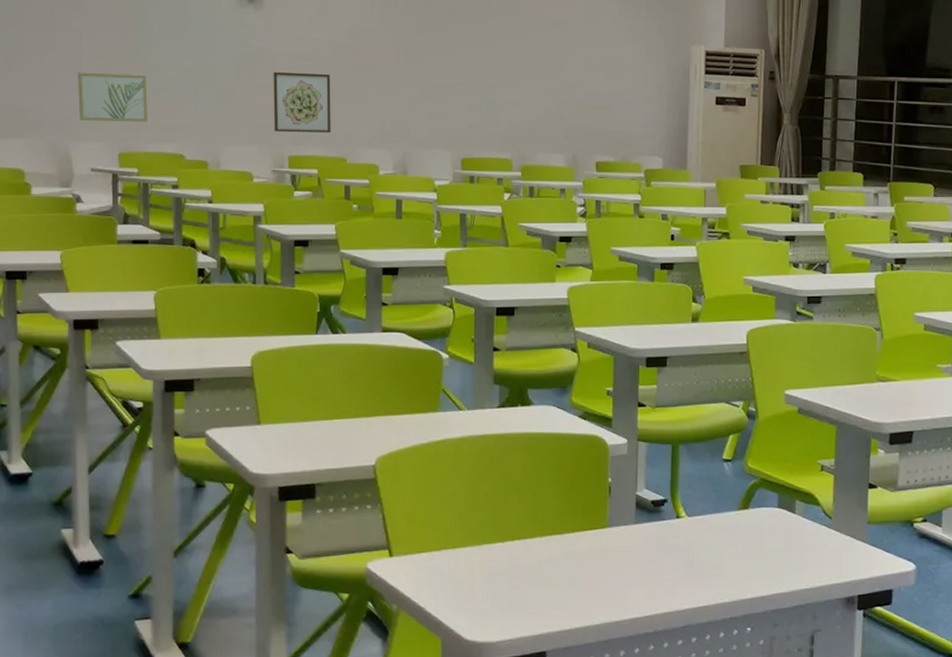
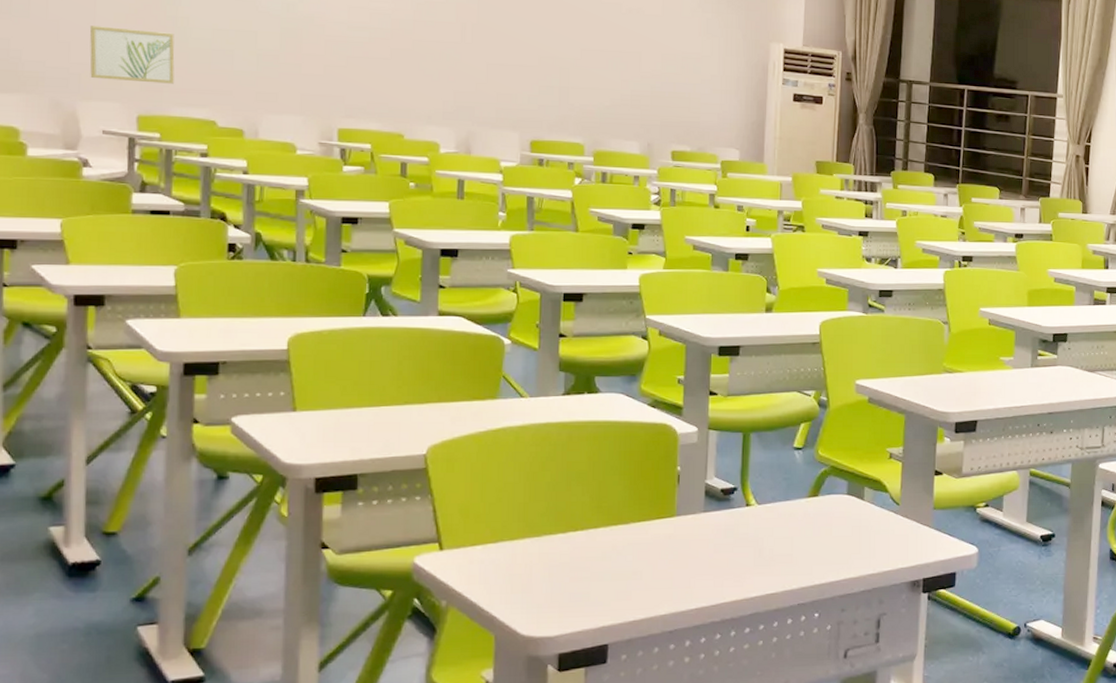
wall art: present [273,71,331,134] -> none [322,39,389,108]

